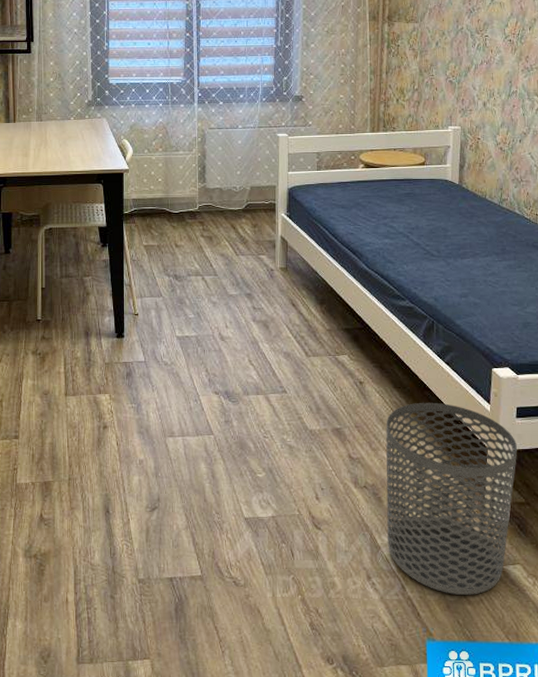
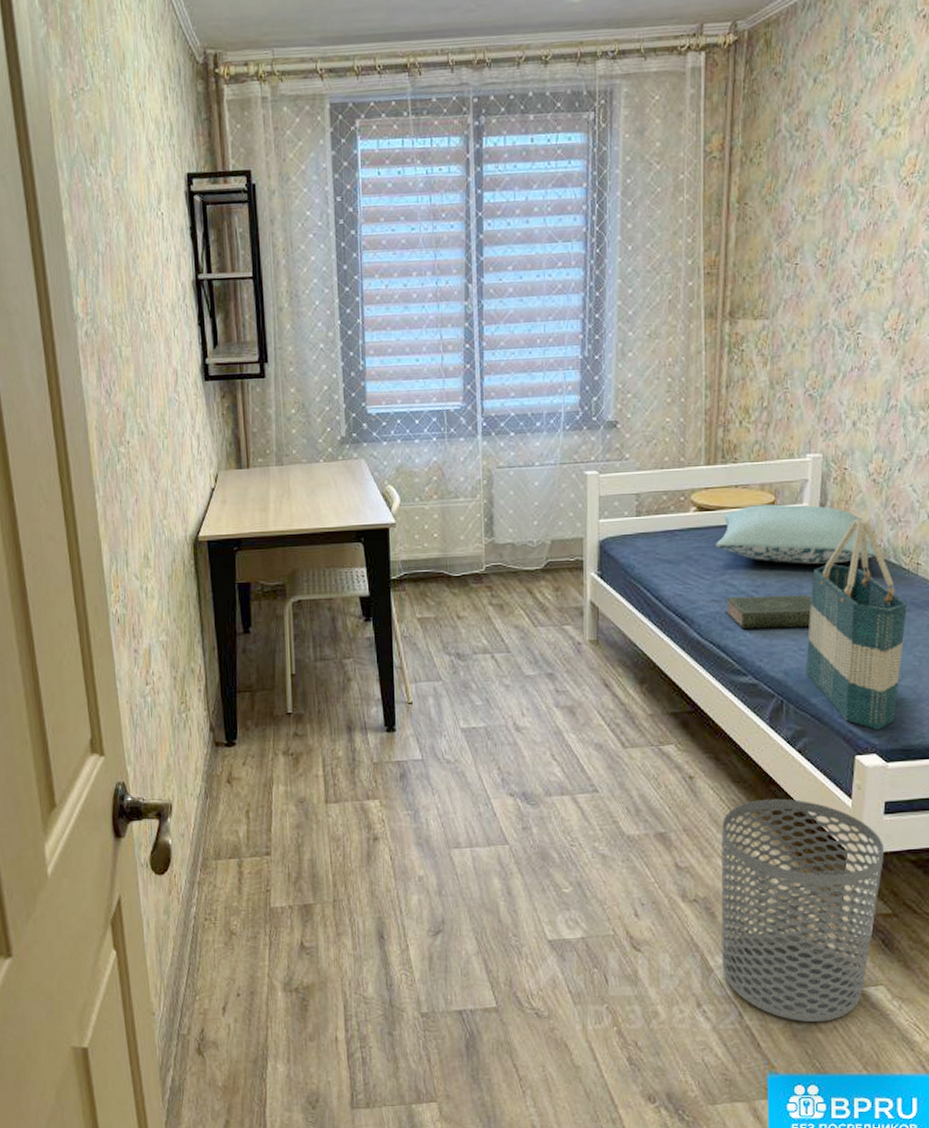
pillow: none [379,164,504,213] -> present [716,504,875,565]
book: none [387,237,456,263] -> present [726,595,813,629]
tote bag: none [451,178,529,348] -> present [806,519,907,730]

